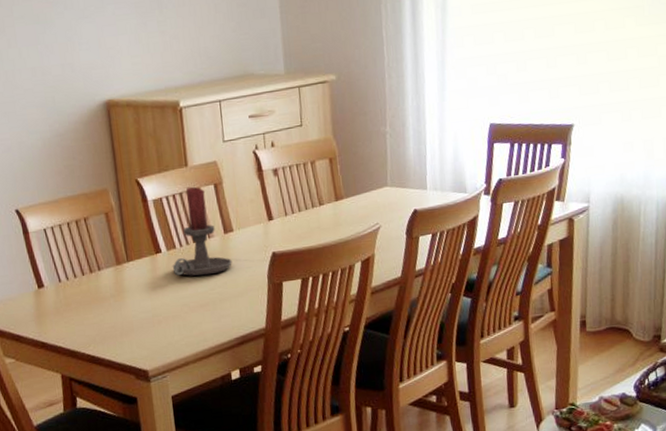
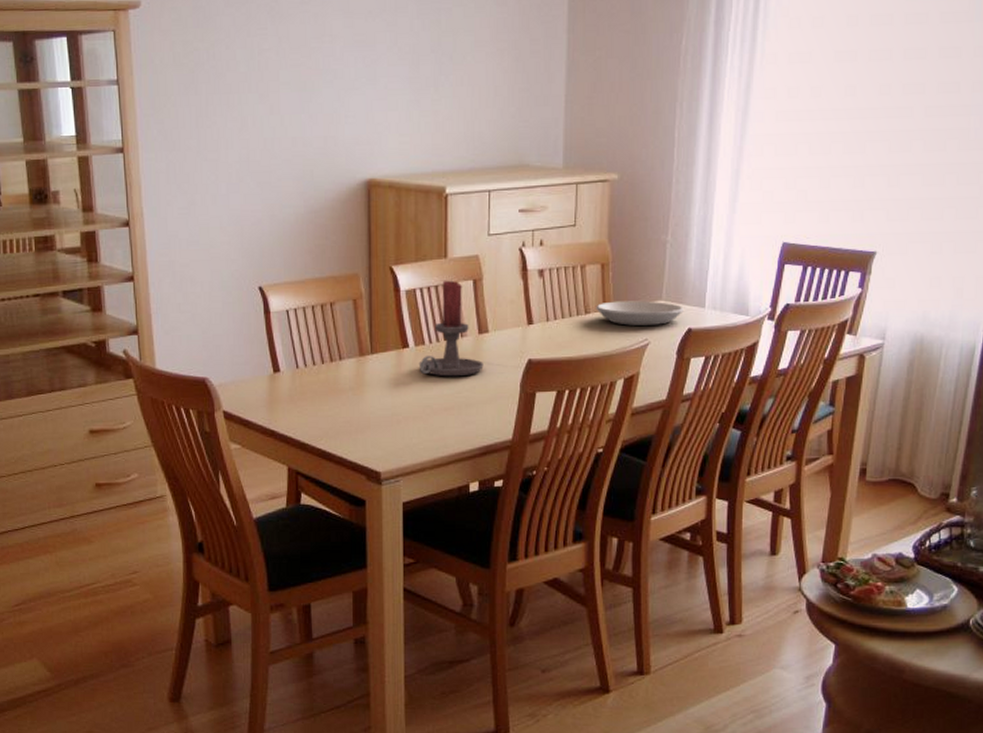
plate: none [328,188,408,213] -> present [596,301,683,326]

